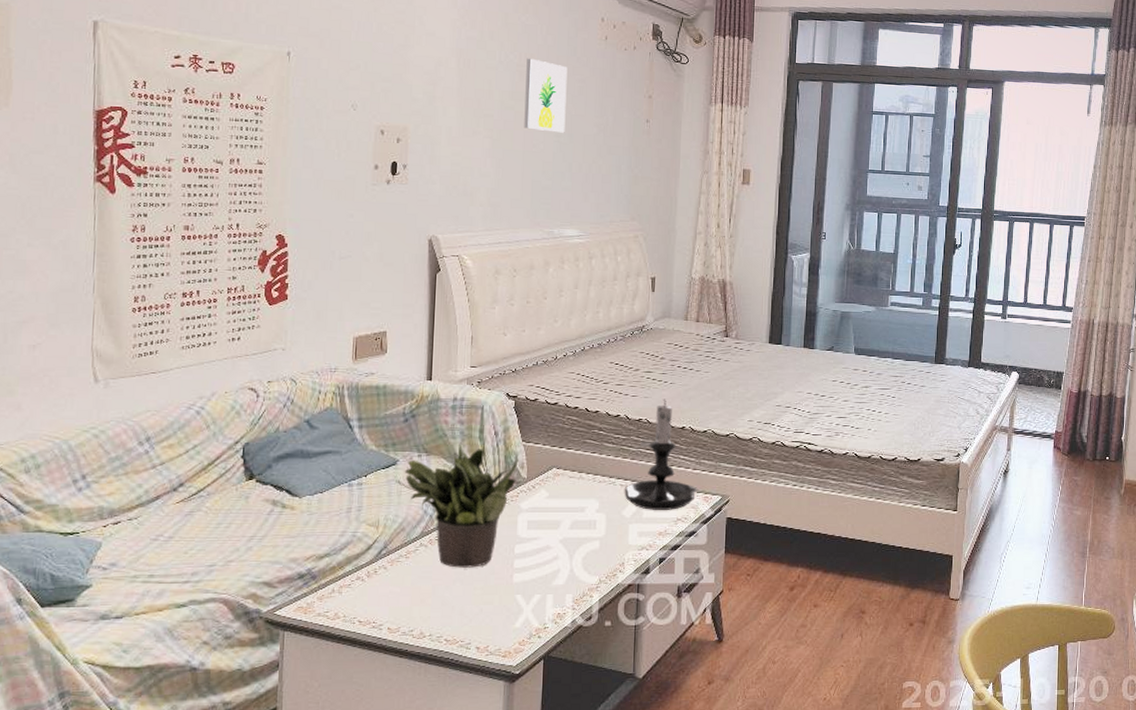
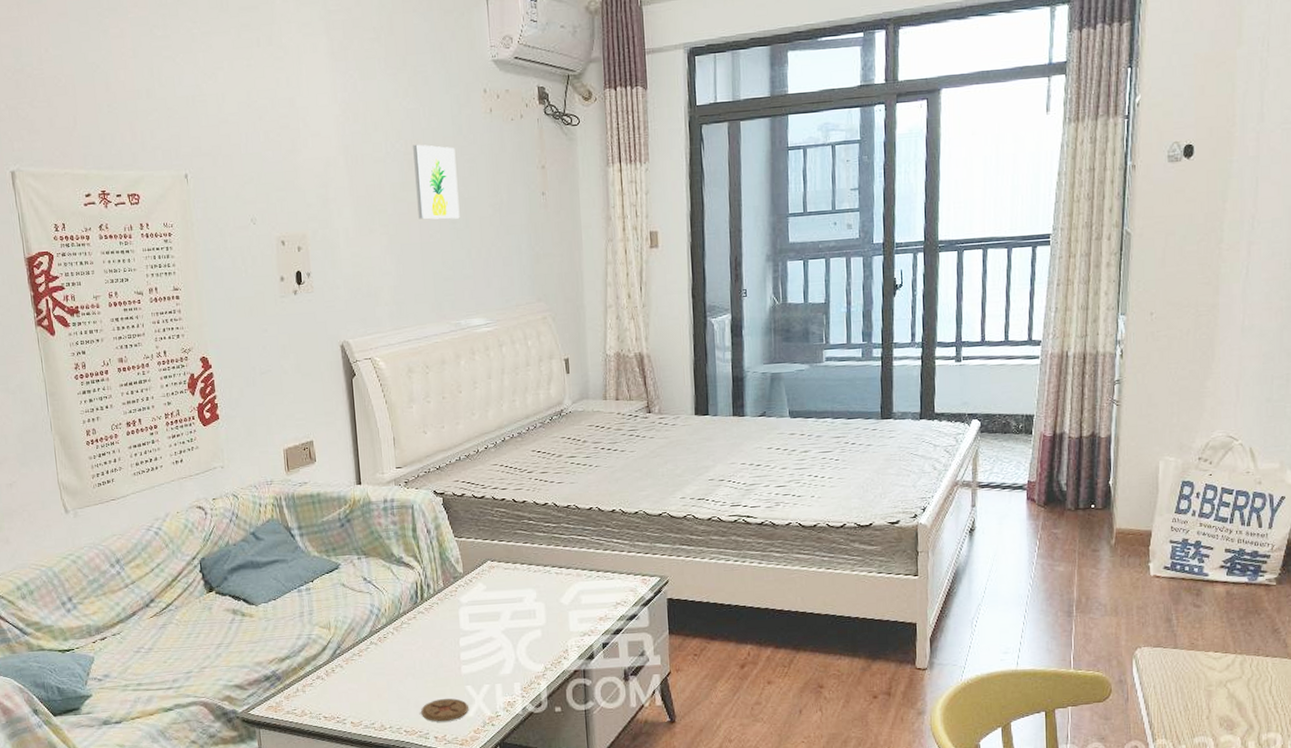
potted plant: present [404,442,519,568] -> none [347,542,453,663]
coaster: none [465,608,516,632] -> present [421,698,469,722]
candle holder: present [624,398,698,510] -> none [560,482,635,596]

